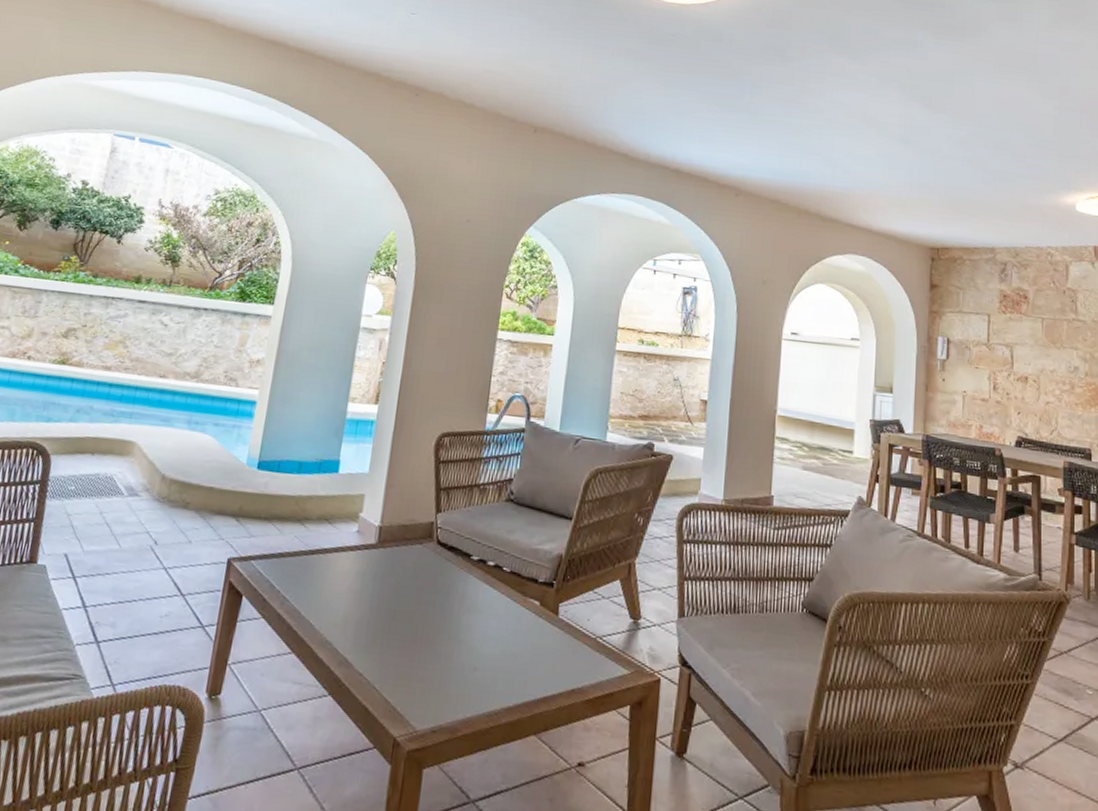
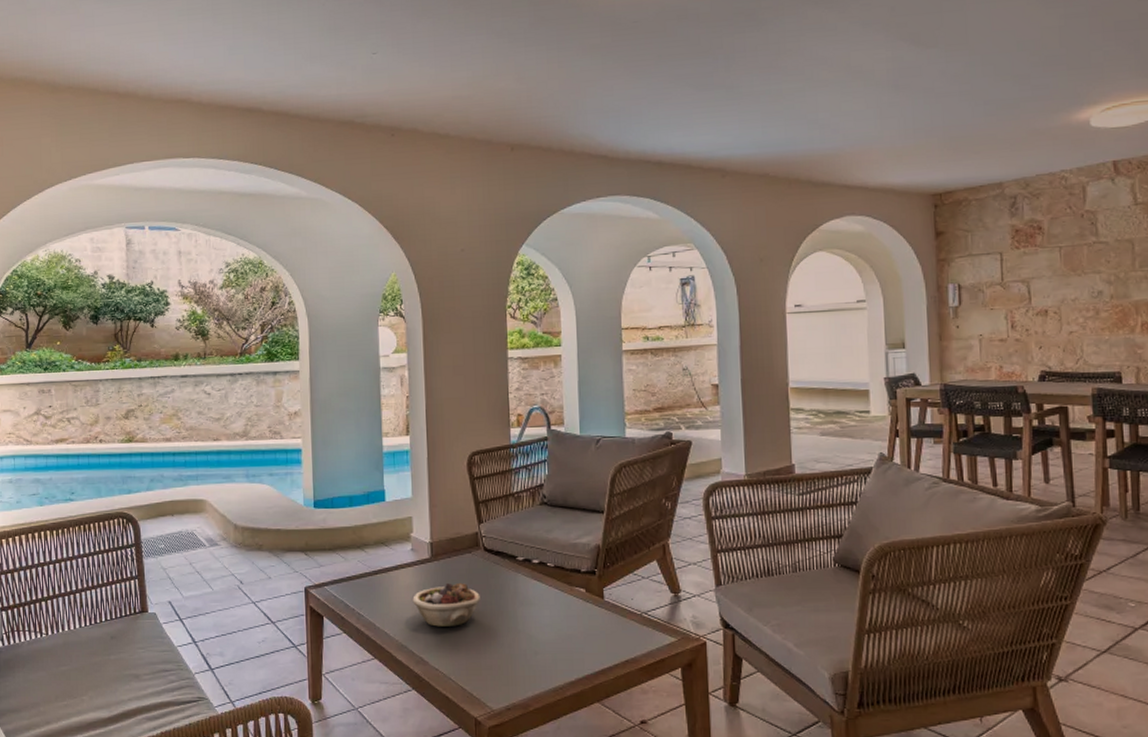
succulent planter: none [347,576,424,627] -> present [412,583,480,627]

